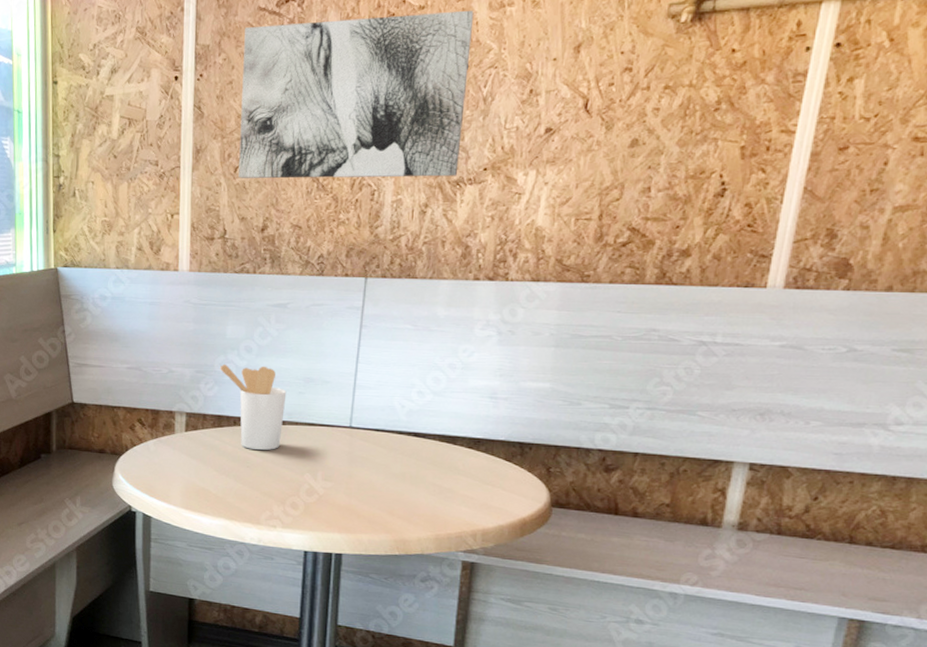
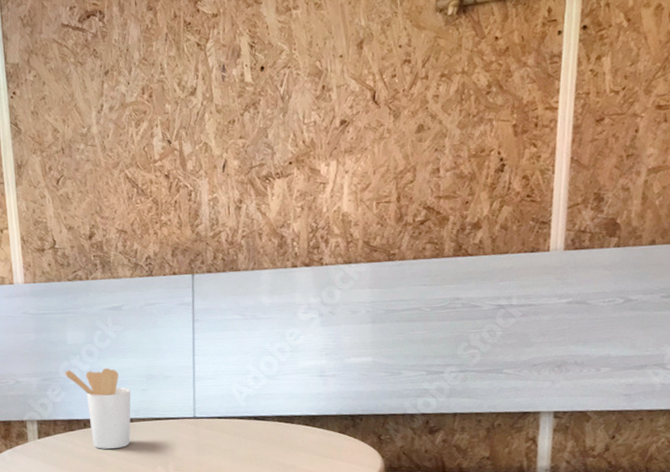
wall art: present [238,10,474,179] -> none [51,15,266,190]

